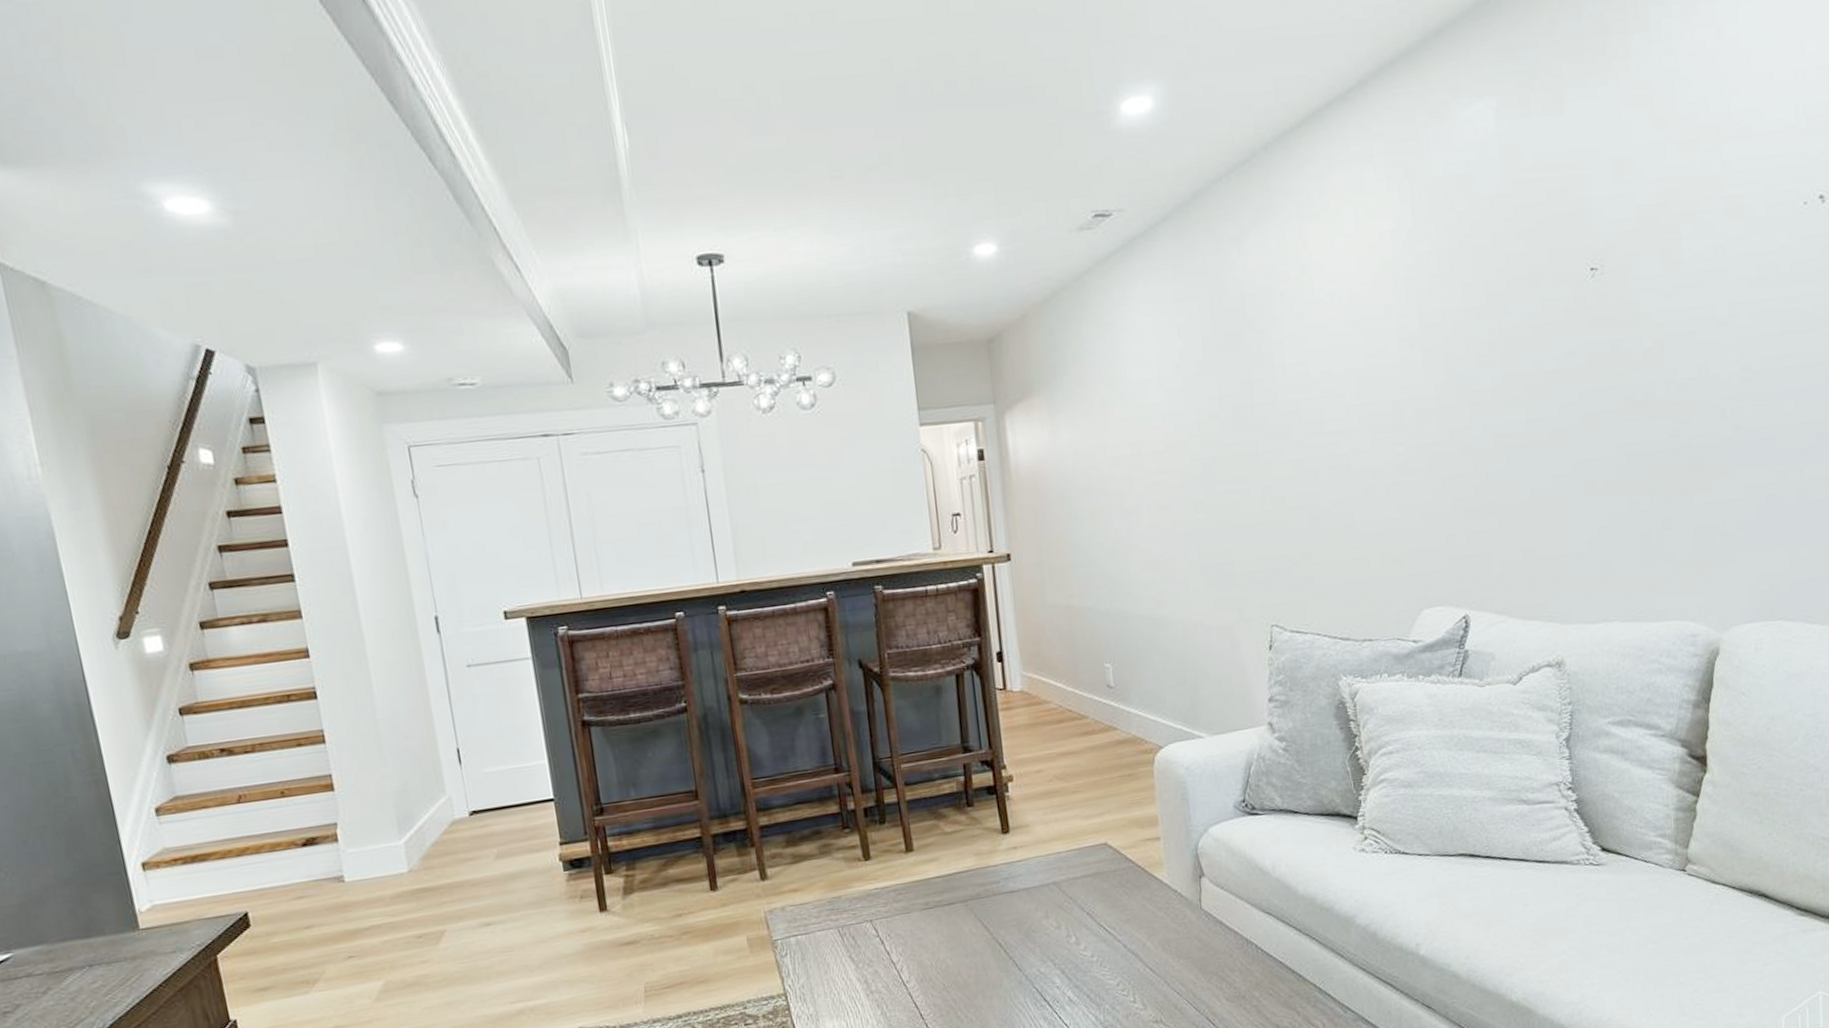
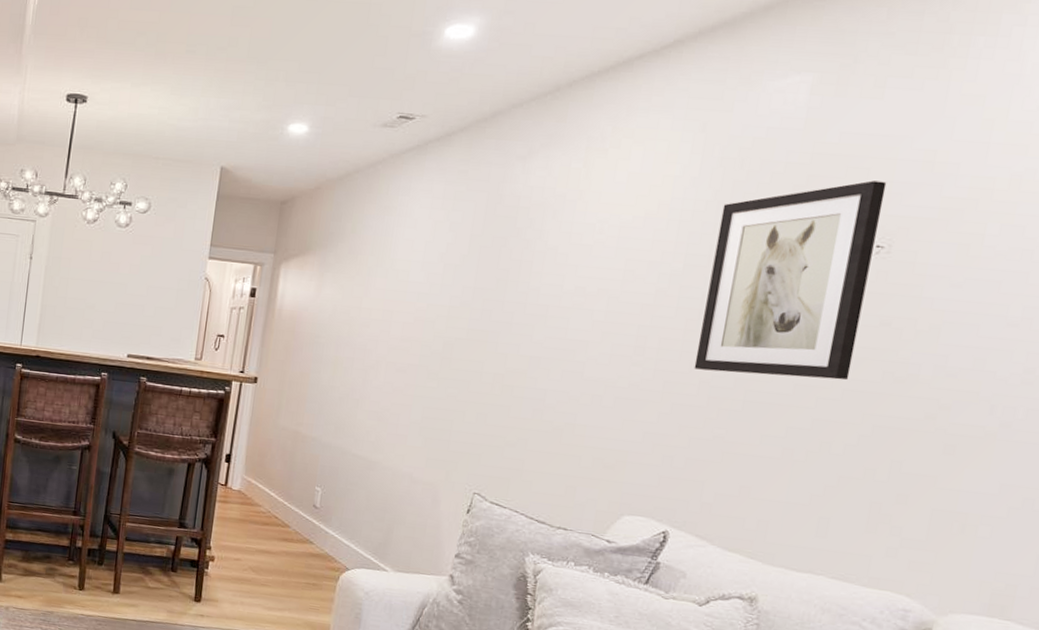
wall art: none [1443,200,1596,436] -> present [694,180,887,381]

